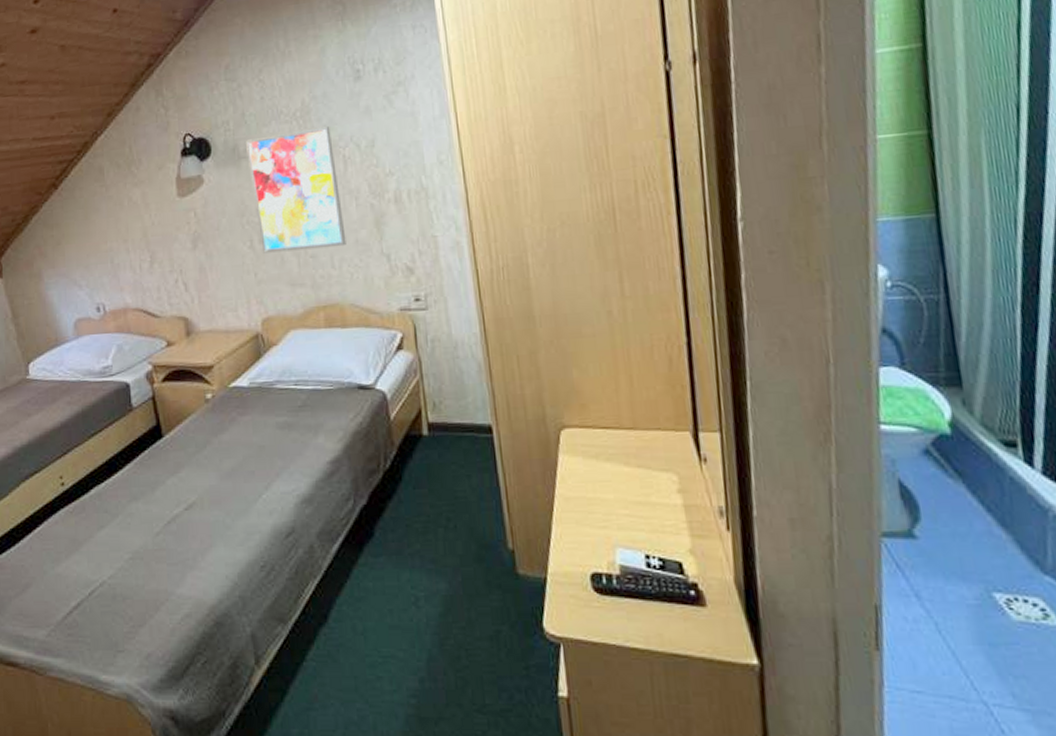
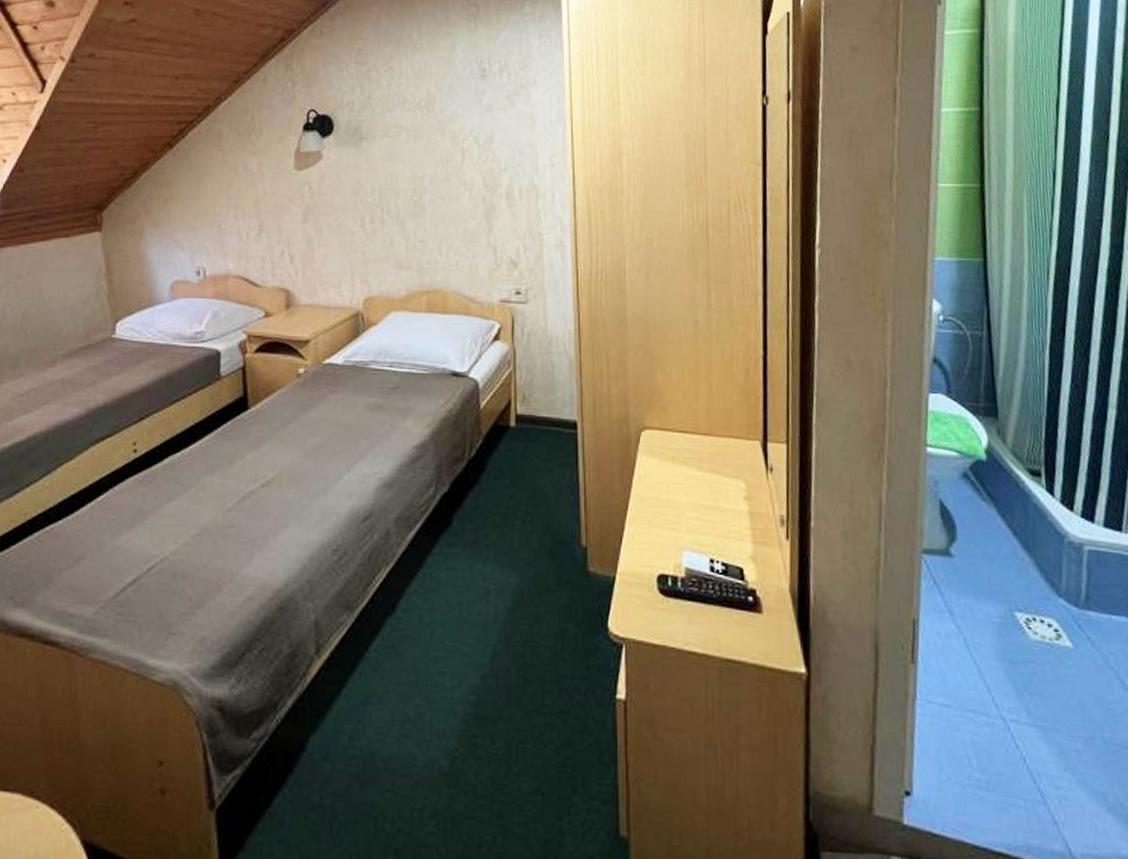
wall art: present [245,126,347,253] -> none [368,118,456,235]

